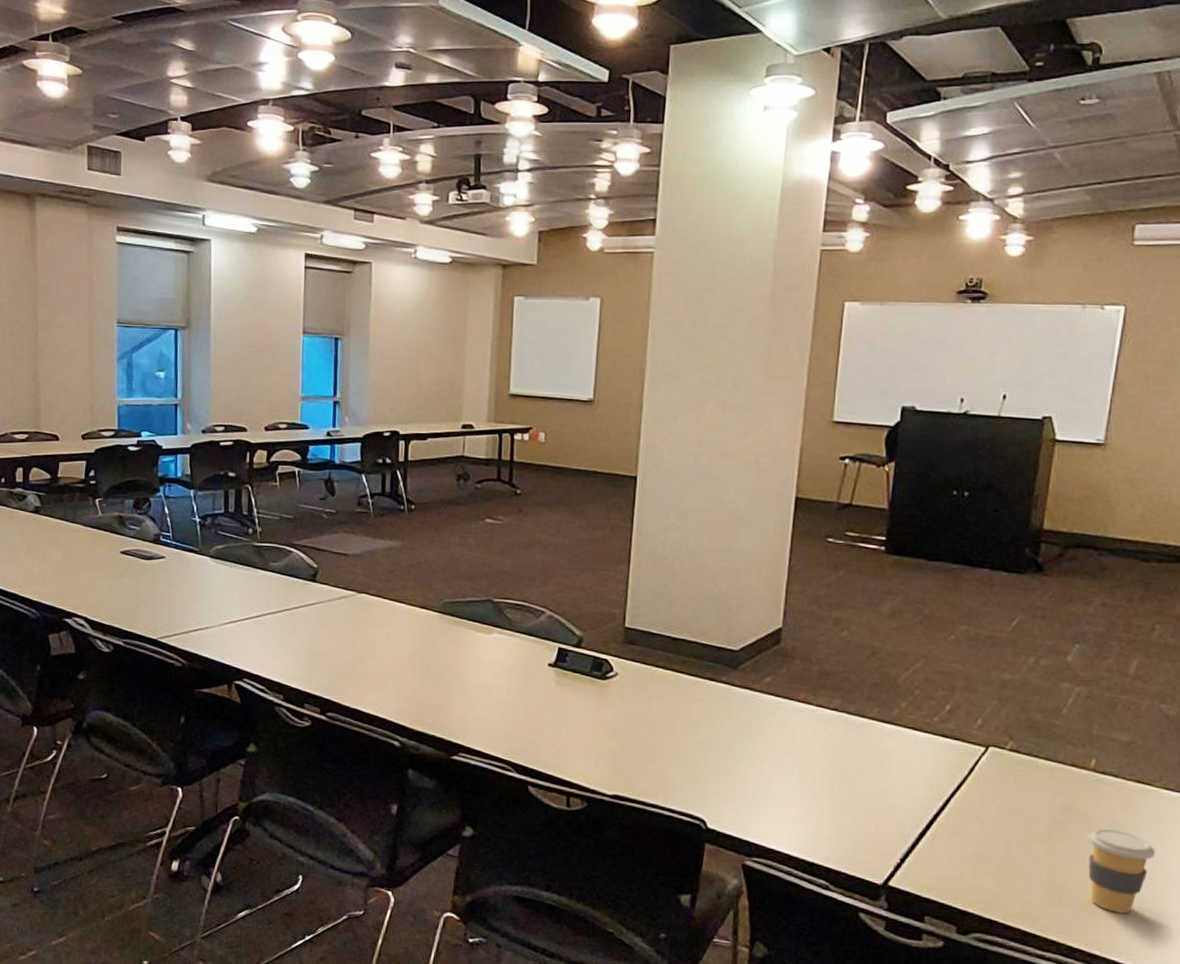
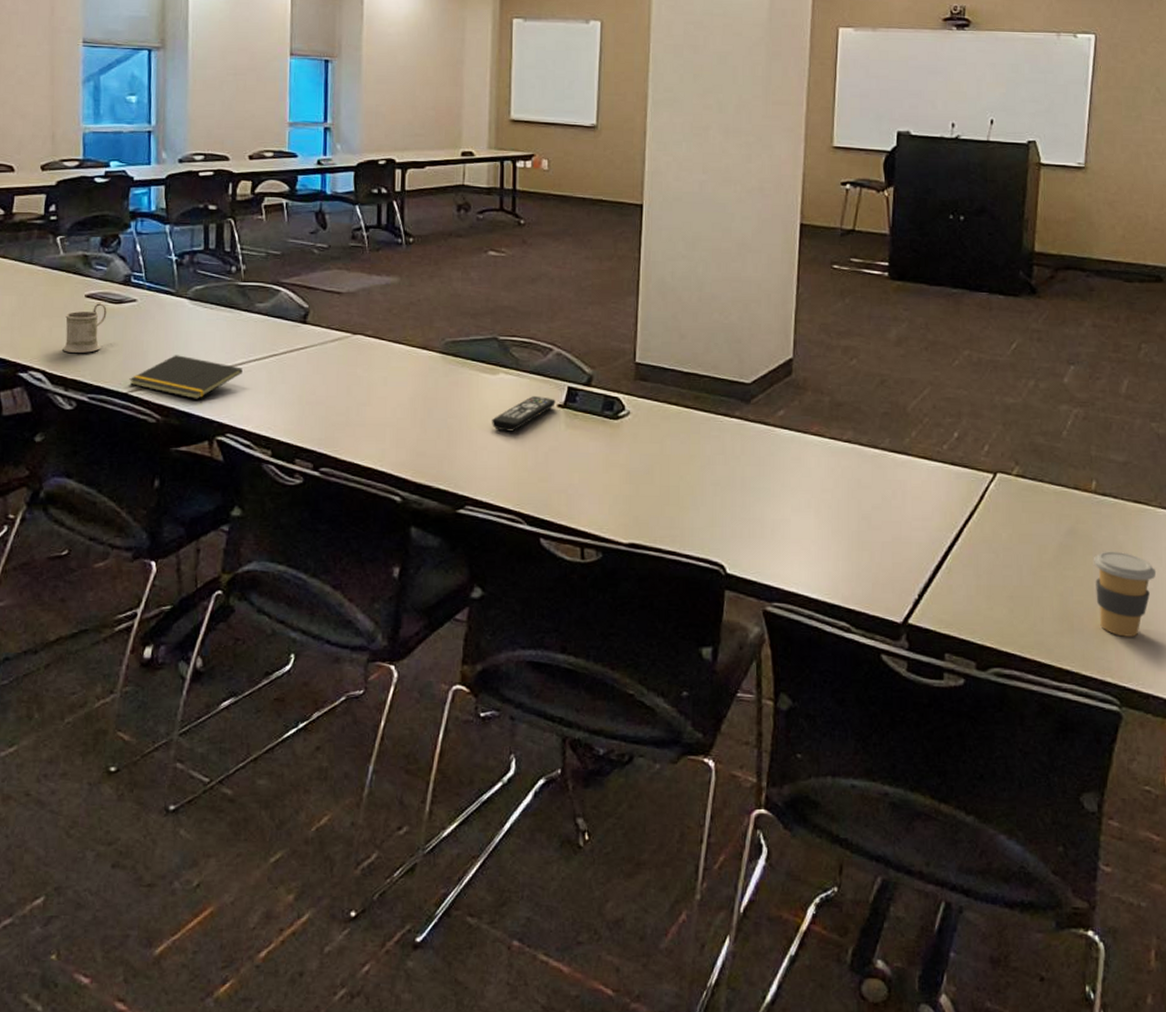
mug: none [101,558,139,603] -> present [63,302,107,353]
notepad: none [159,607,258,647] -> present [129,355,243,399]
remote control: none [485,655,546,687] -> present [492,396,556,432]

